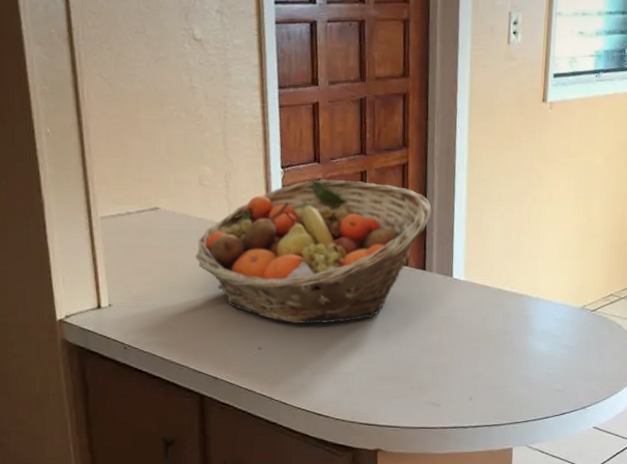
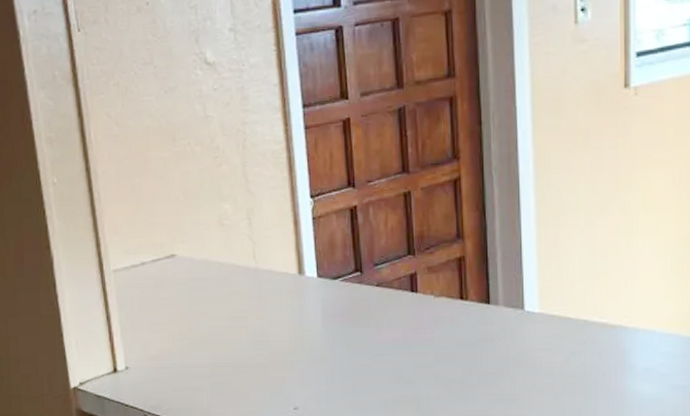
fruit basket: present [195,179,432,324] -> none [218,204,493,376]

